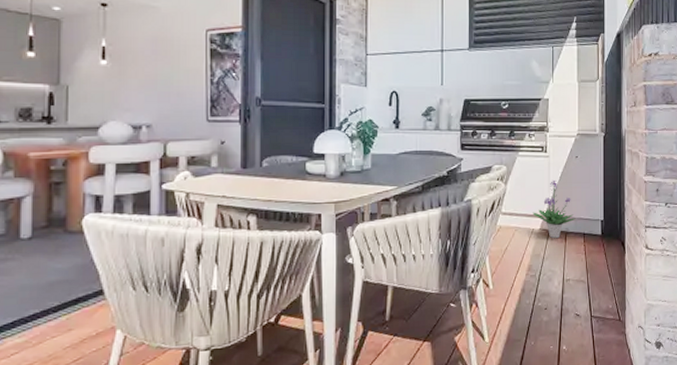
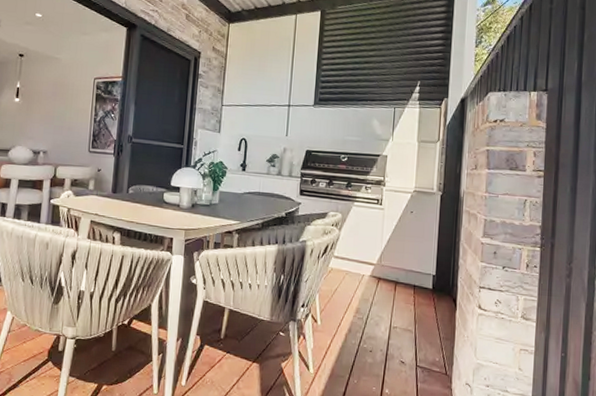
potted plant: present [532,179,576,239] -> none [364,231,407,287]

